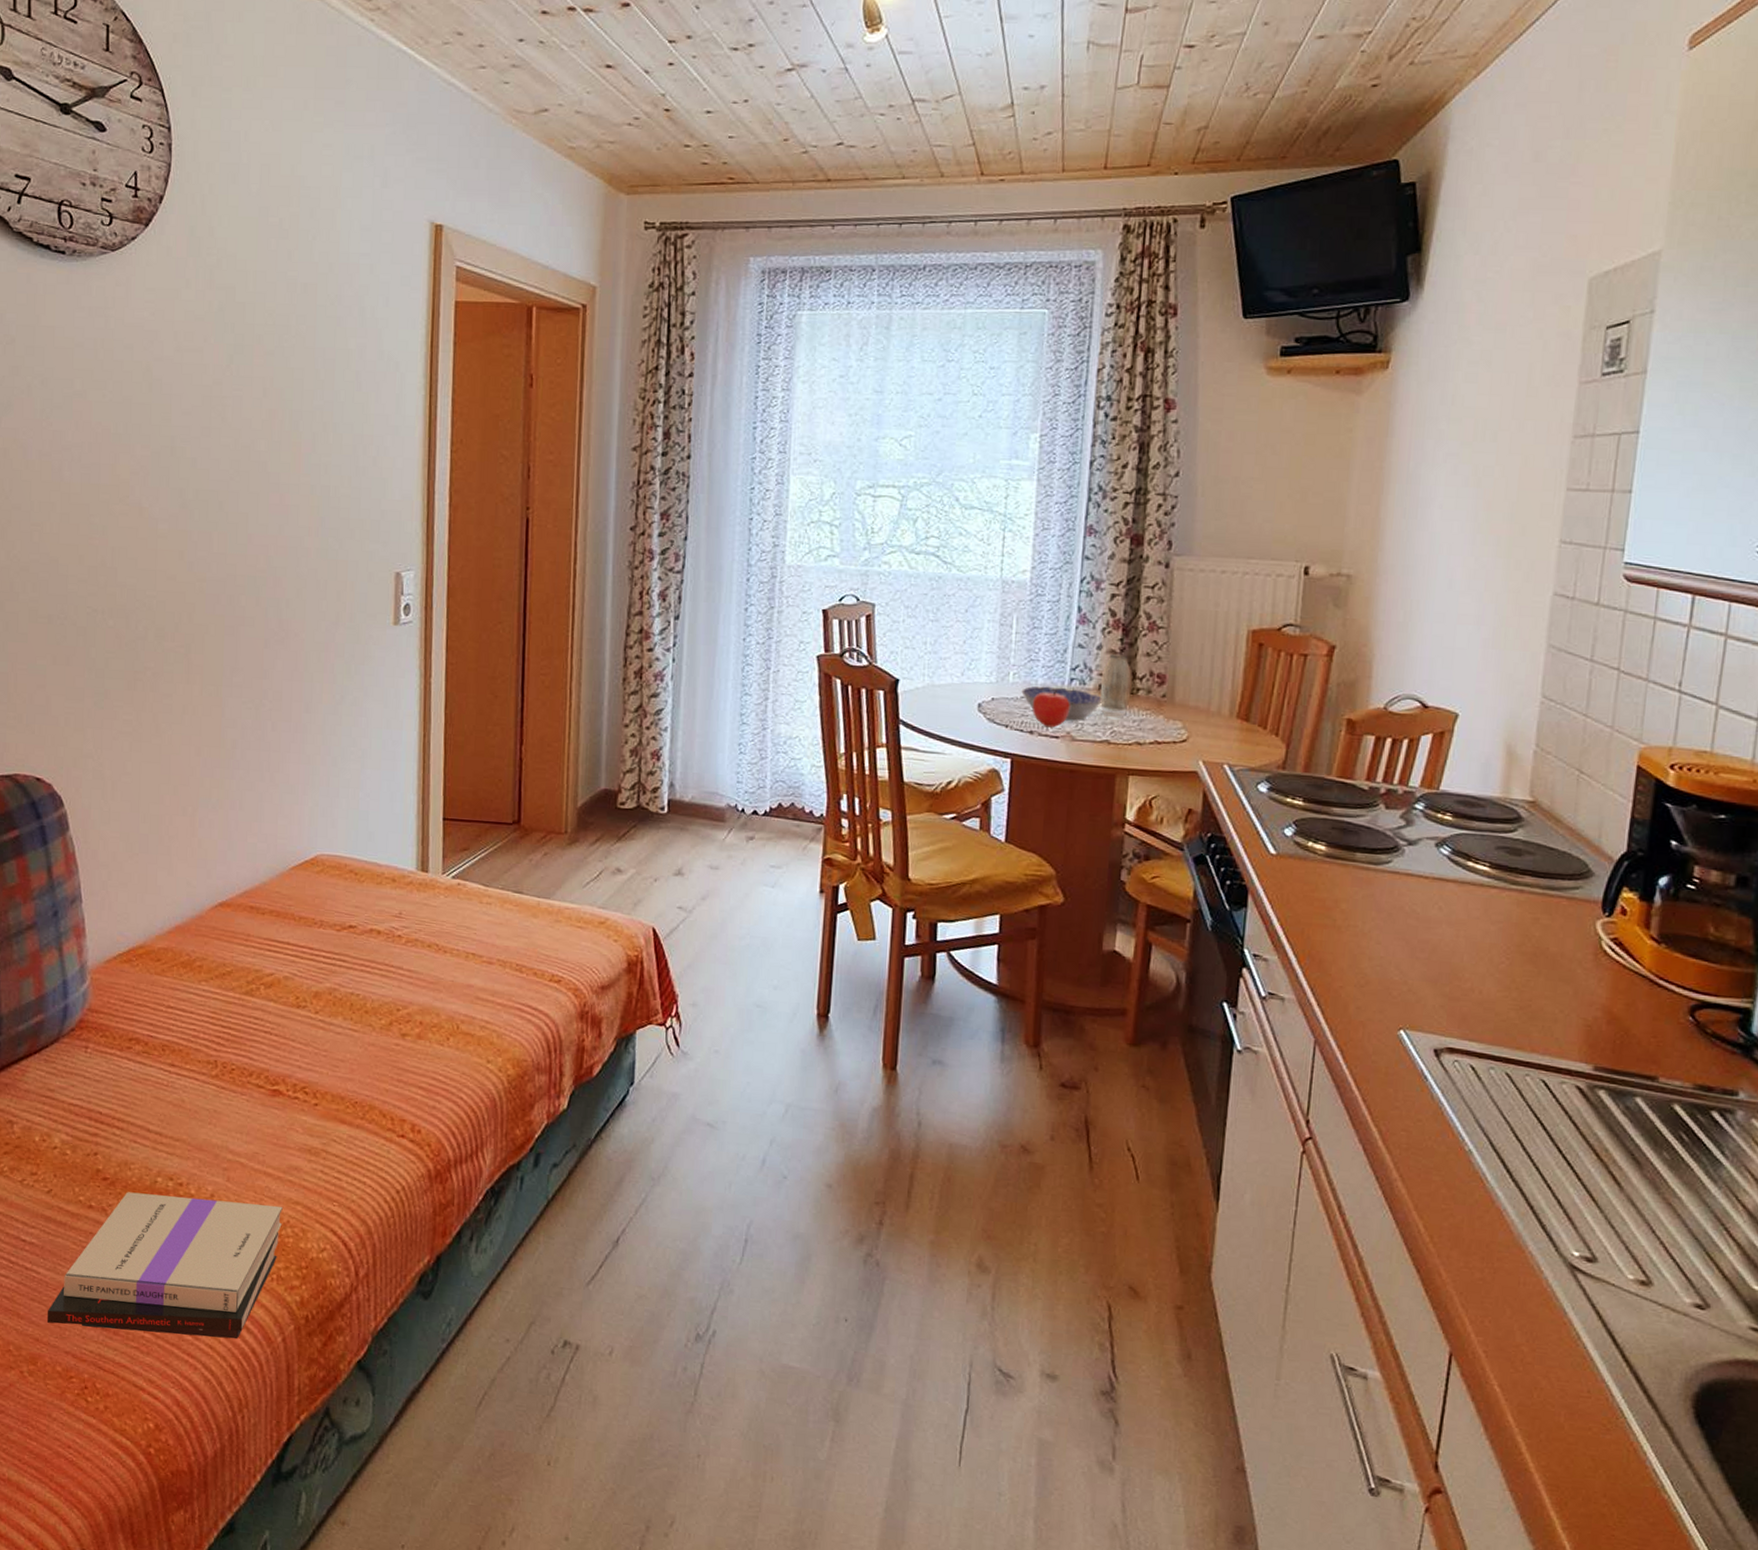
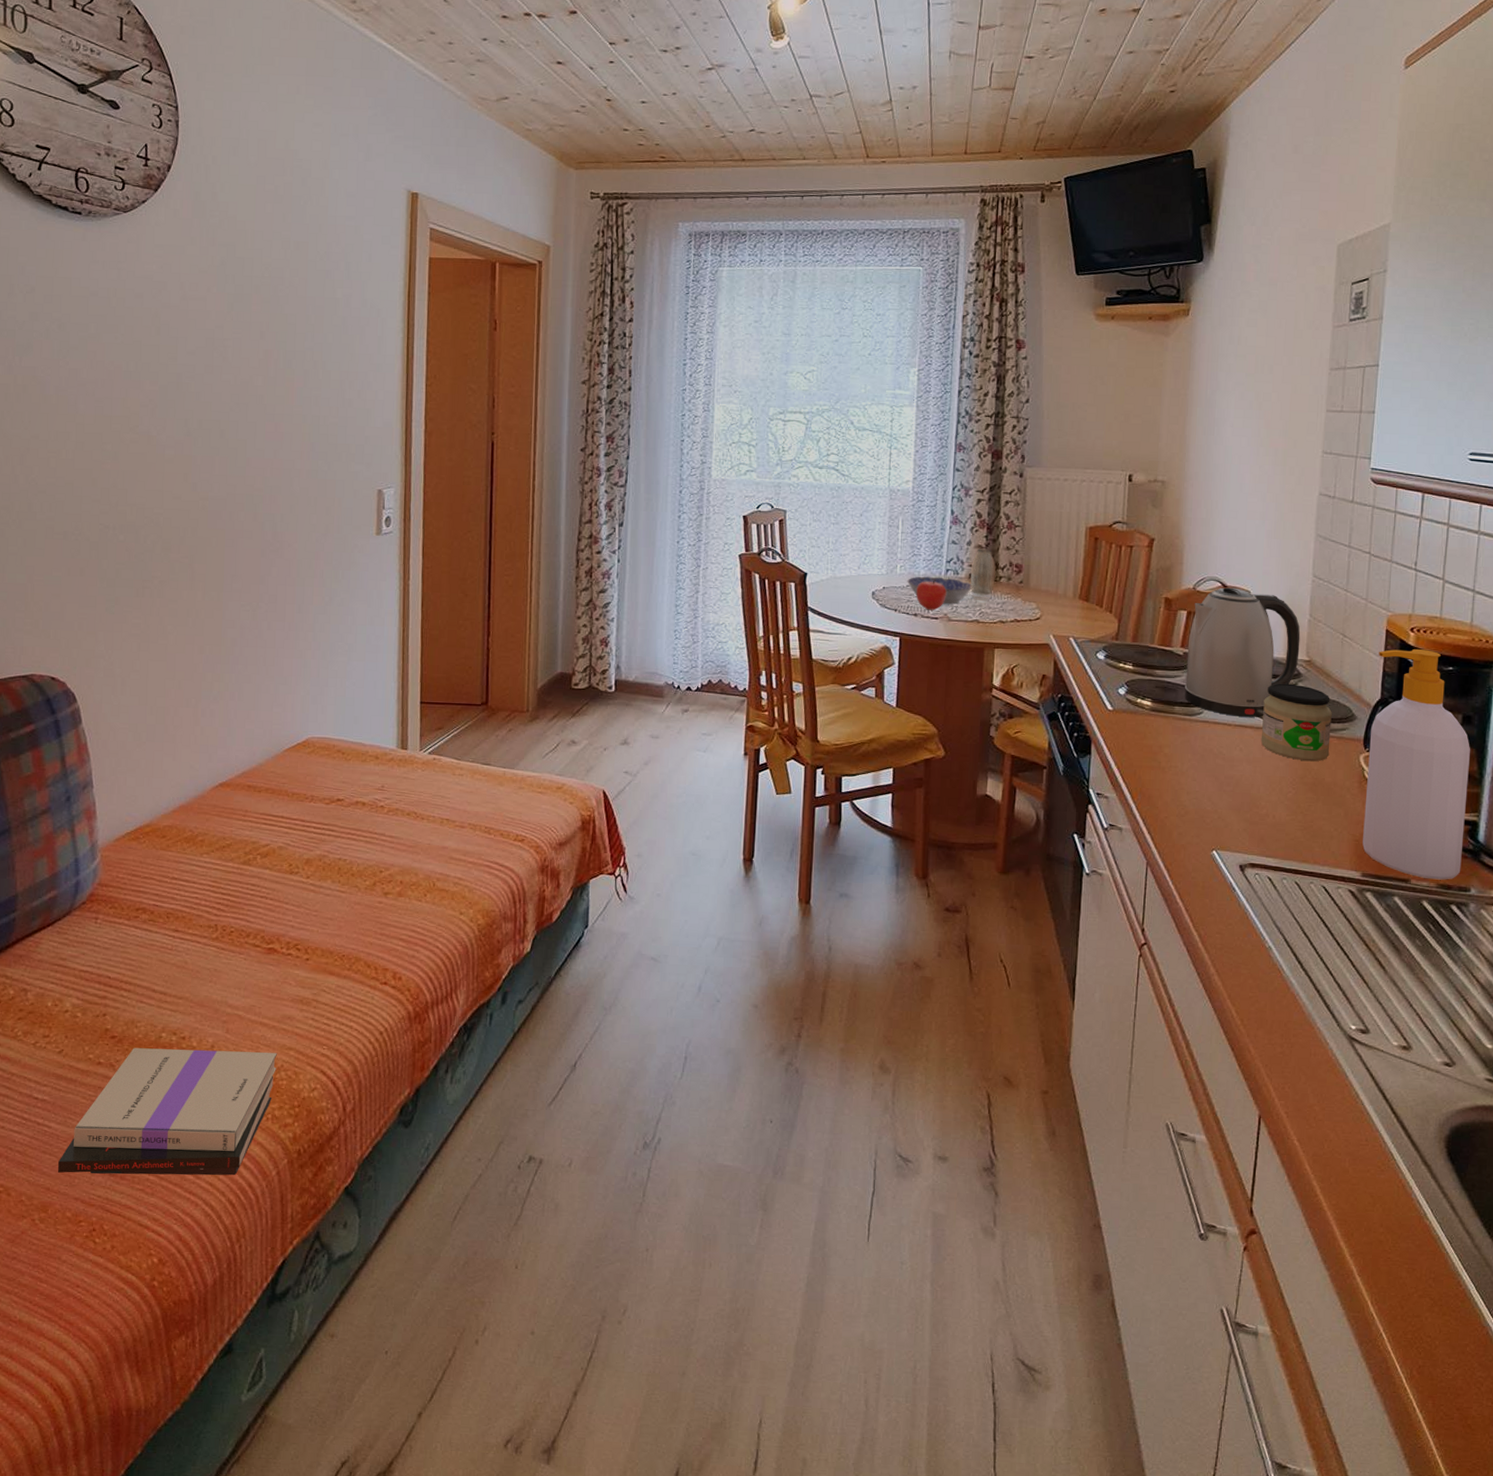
kettle: none [1369,708,1523,870] -> present [1184,587,1301,717]
jar: none [1466,828,1561,927] -> present [1260,683,1332,762]
soap bottle: none [1596,790,1745,1080] -> present [1362,649,1470,880]

